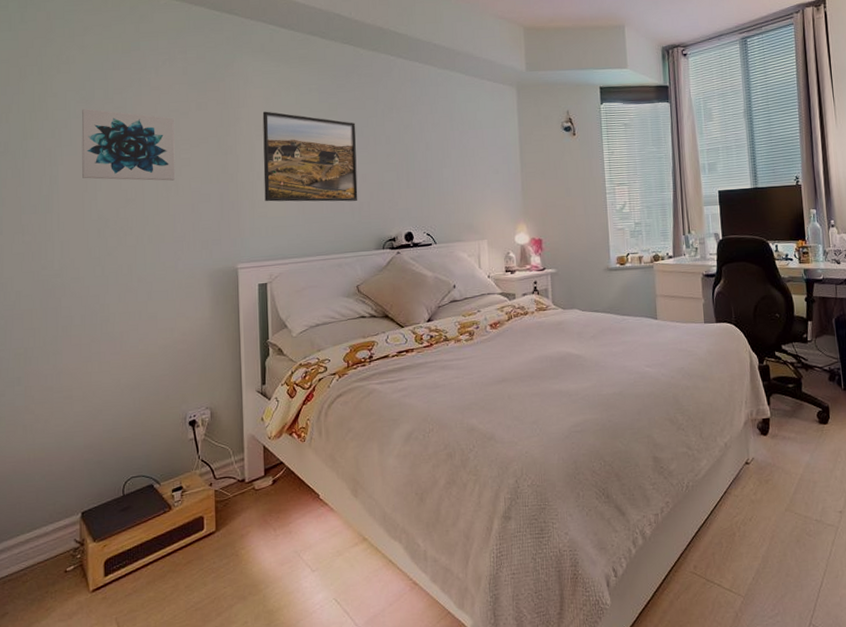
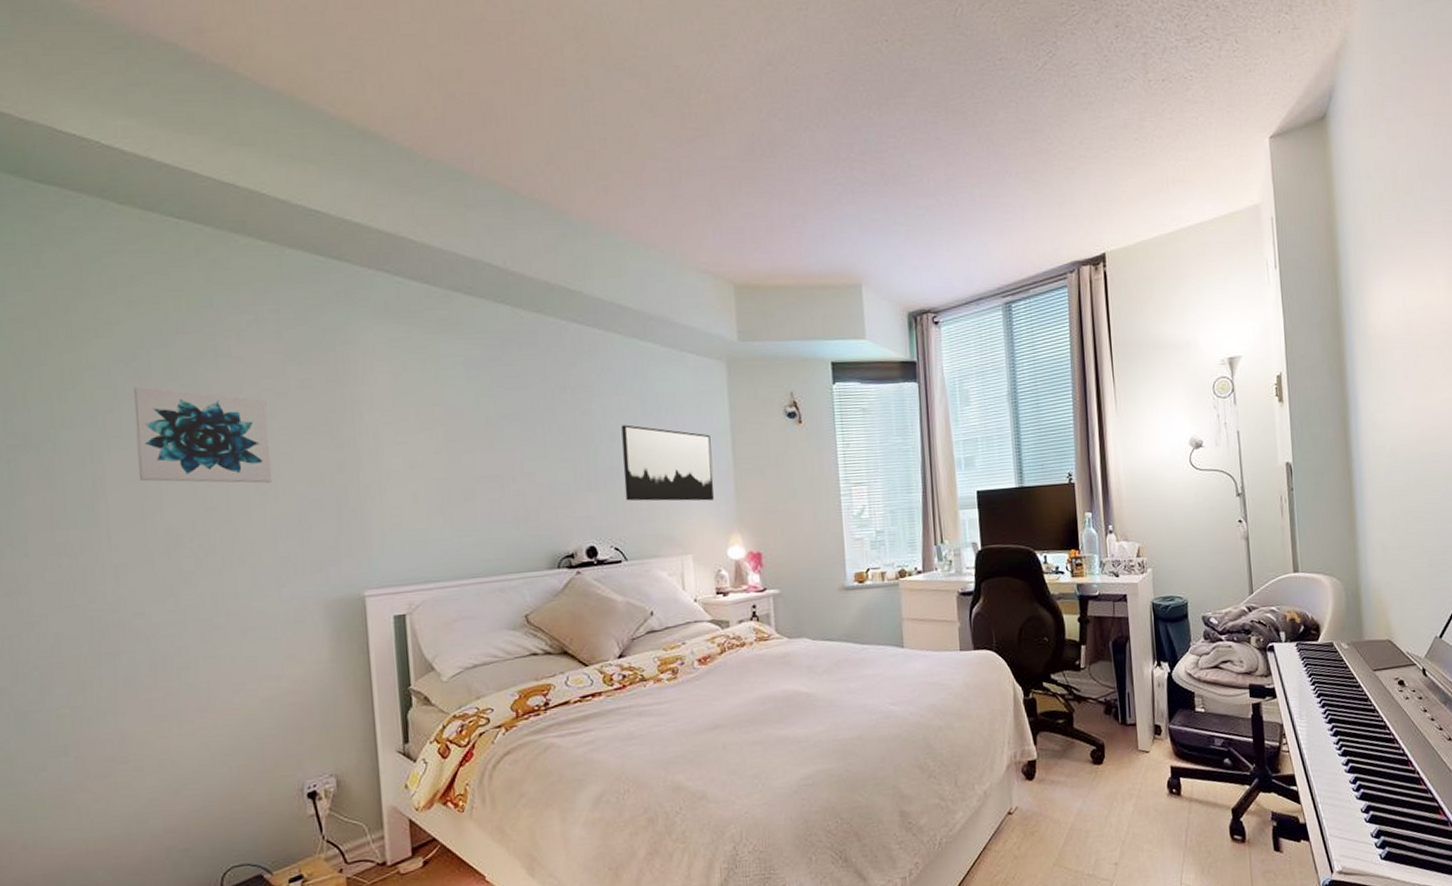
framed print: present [262,111,358,202] -> none [390,391,524,510]
wall art: none [434,136,505,197] -> present [621,424,714,502]

